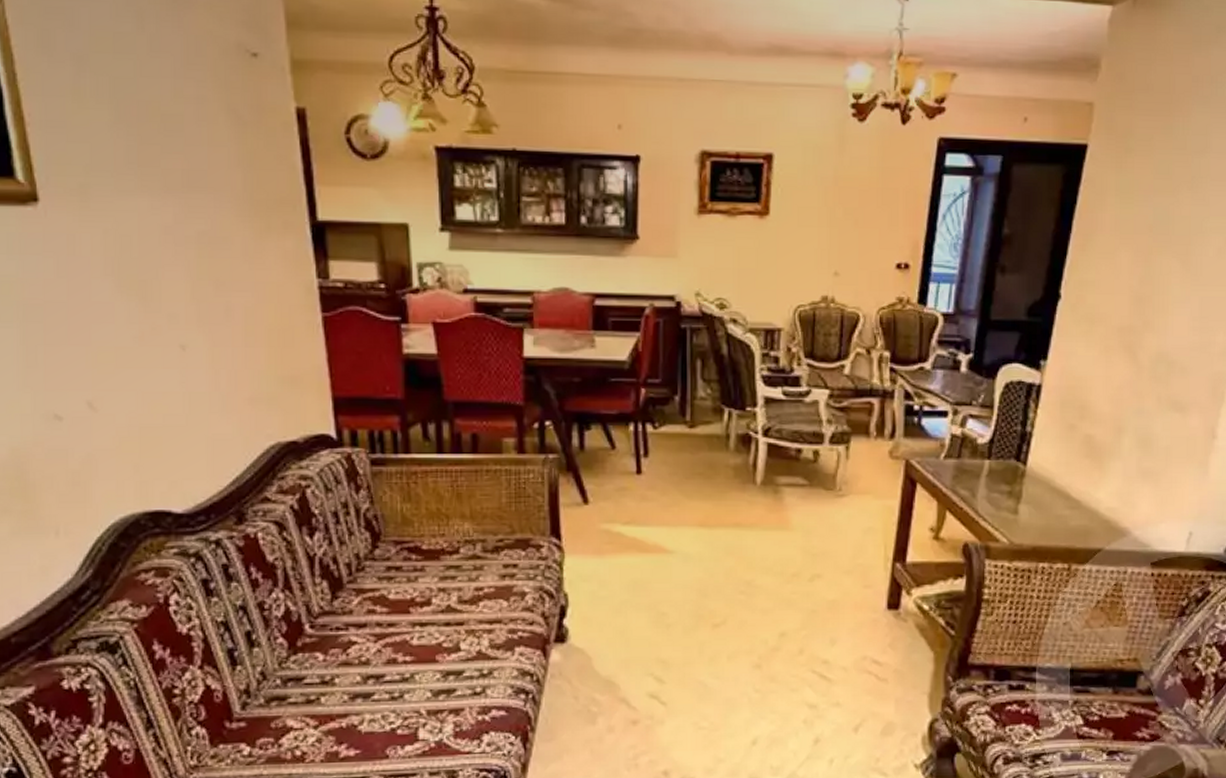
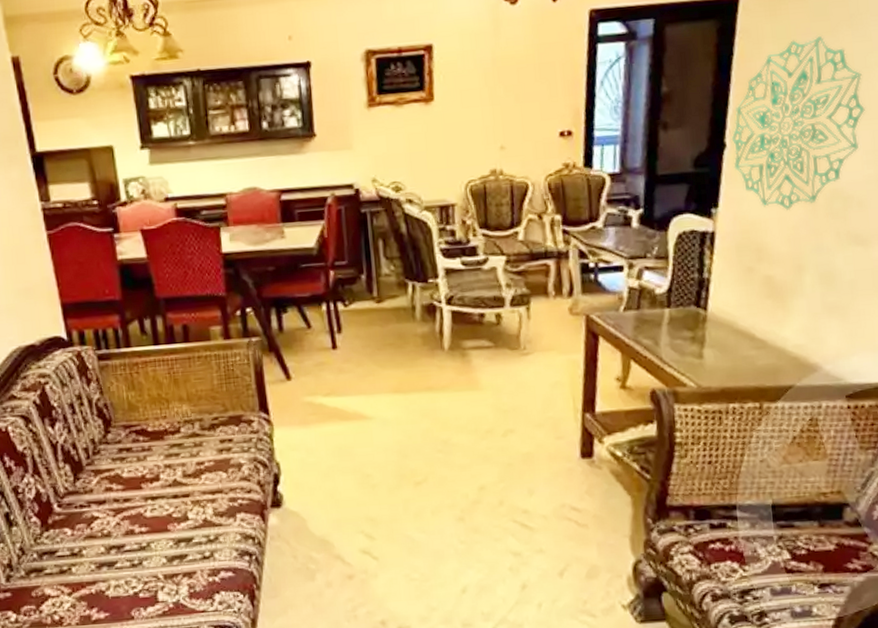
wall decoration: none [1066,195,1197,371] -> present [731,36,865,211]

